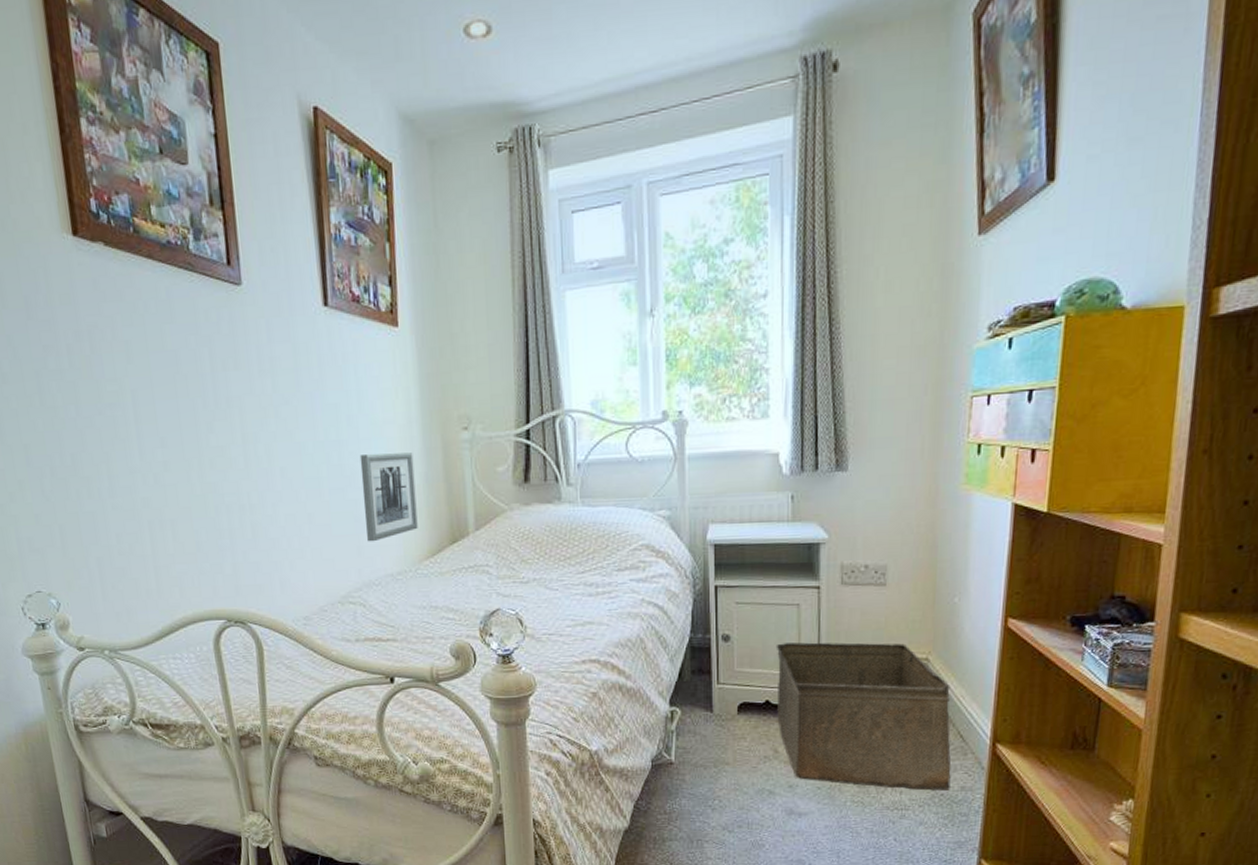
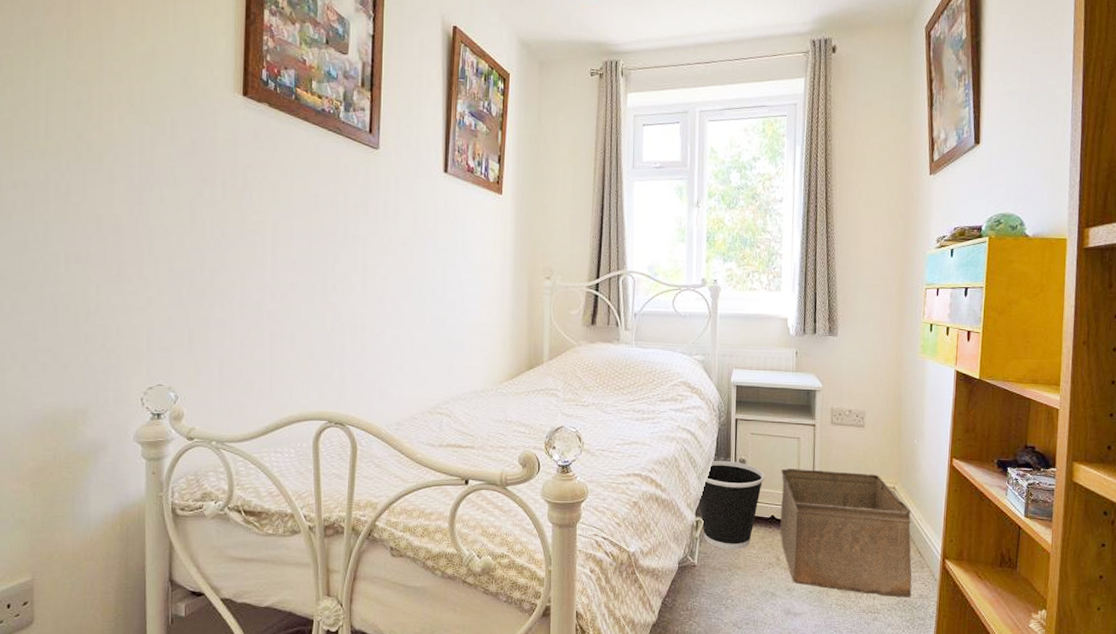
wall art: present [359,452,418,542] -> none [458,292,504,363]
wastebasket: none [673,637,756,743] -> present [699,460,765,550]

